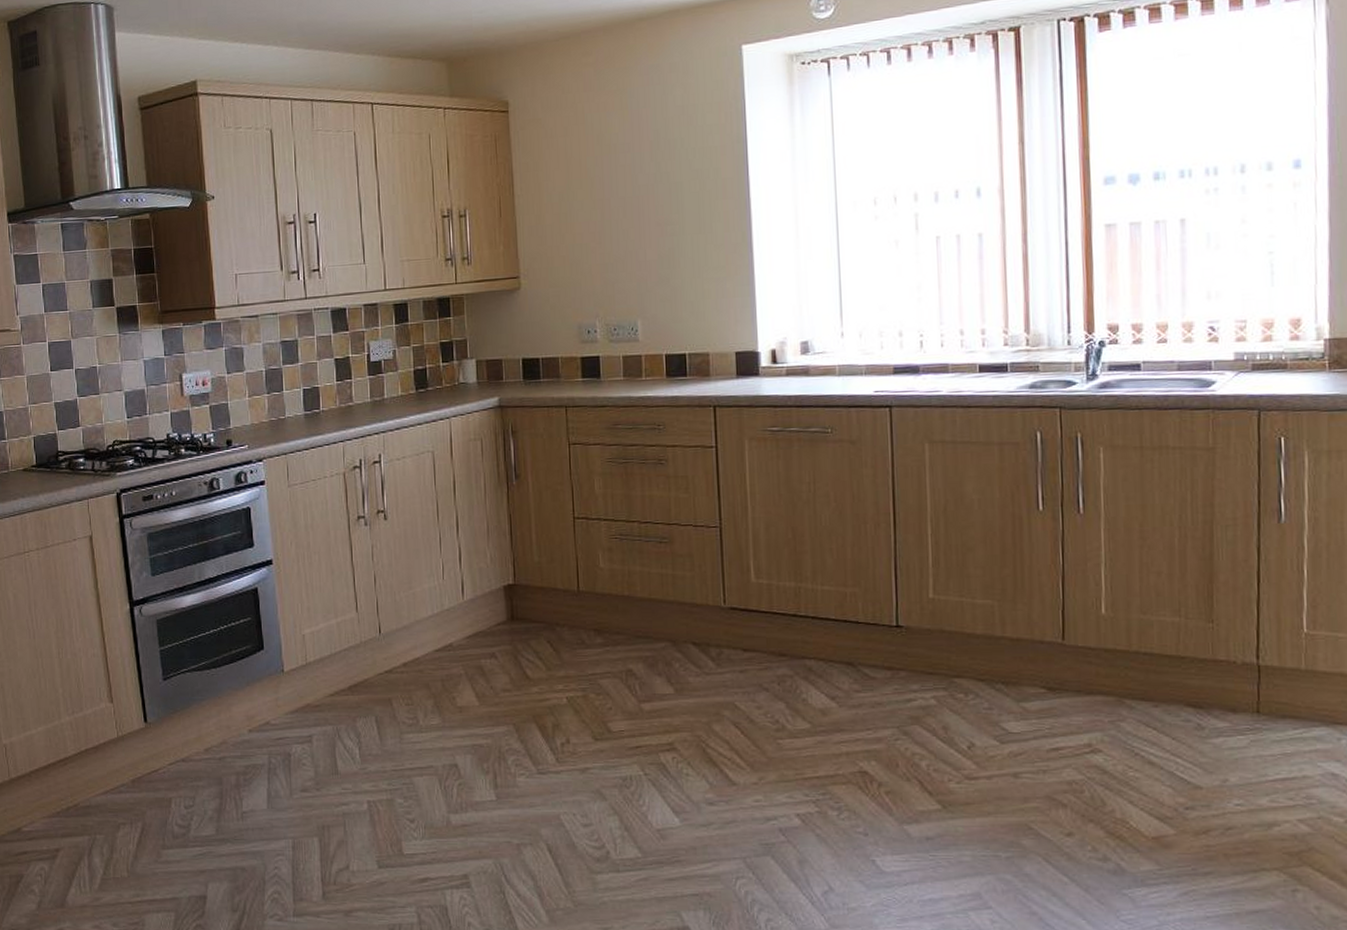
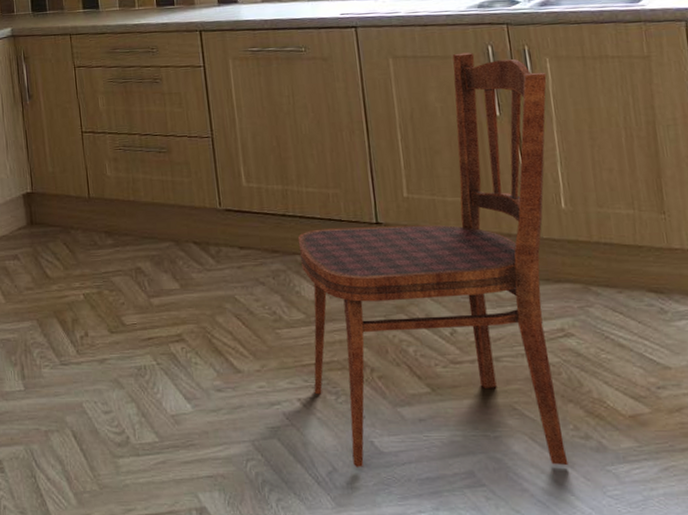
dining chair: none [808,438,1099,887] -> present [297,52,569,467]

